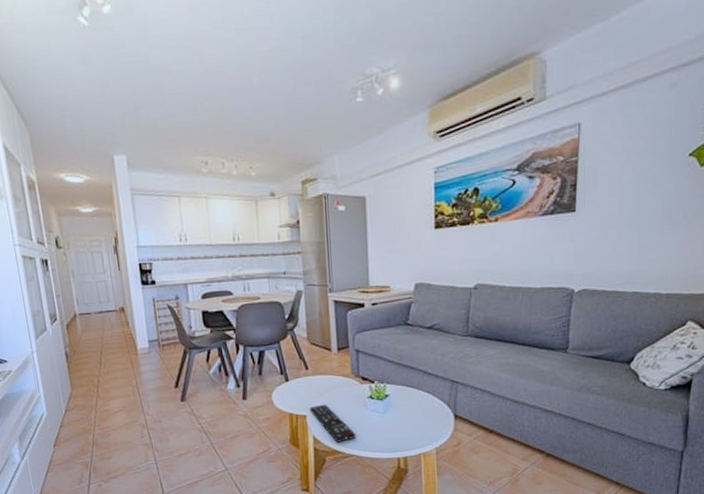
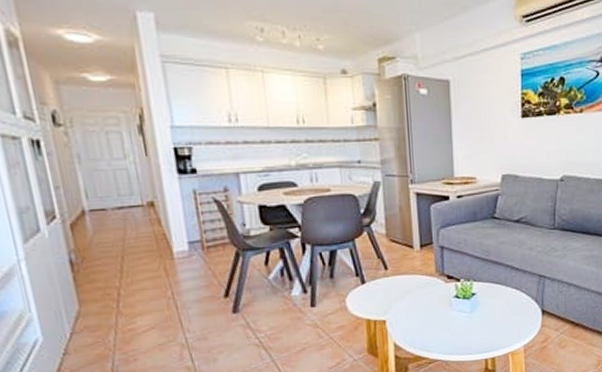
remote control: present [309,404,356,442] -> none [389,307,442,348]

